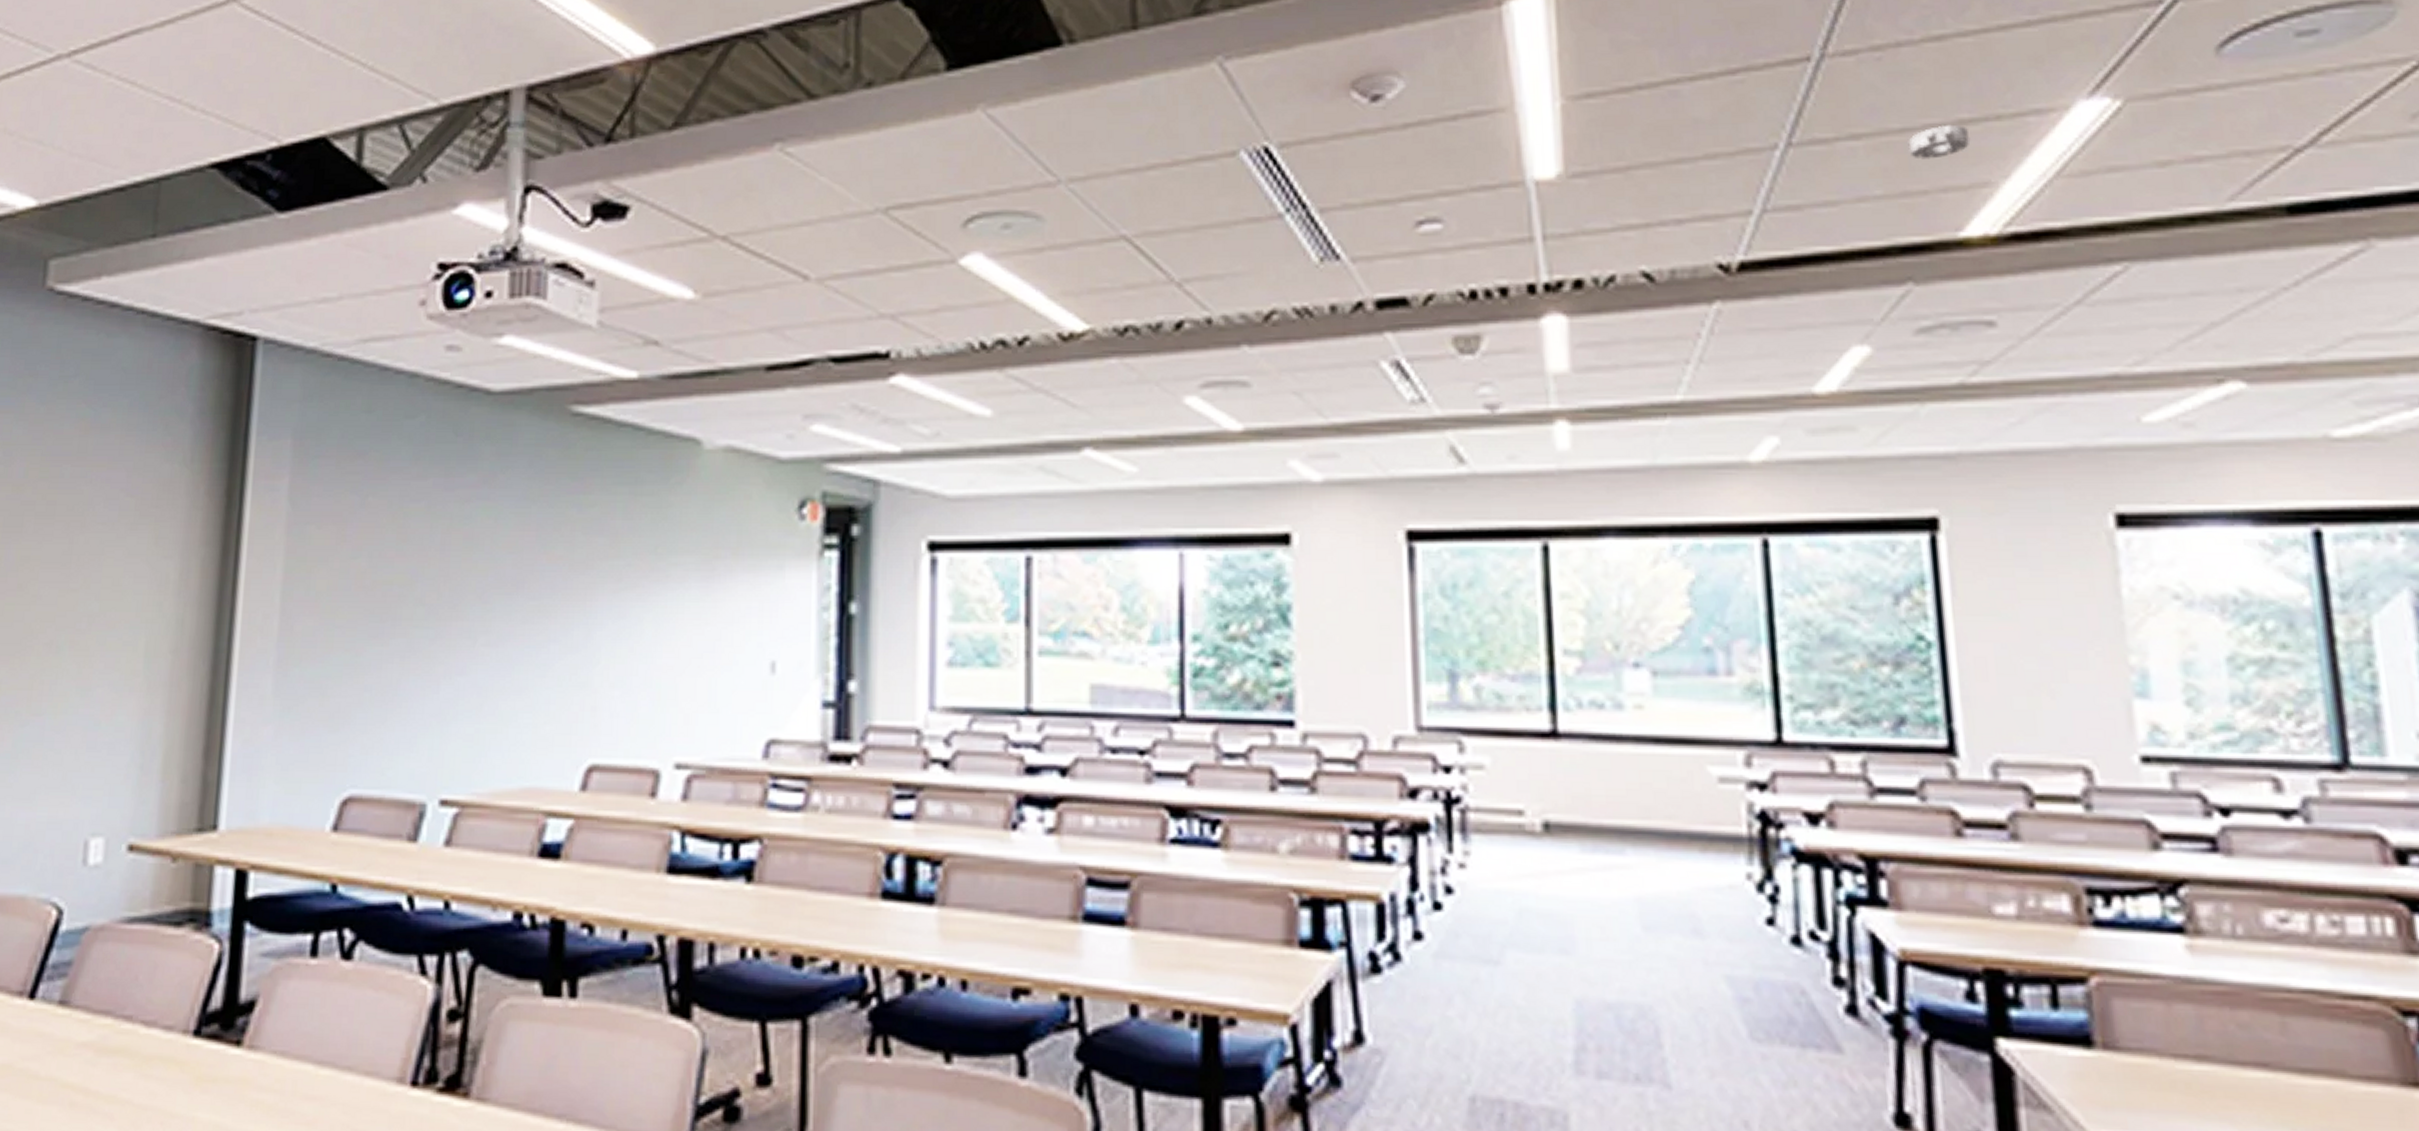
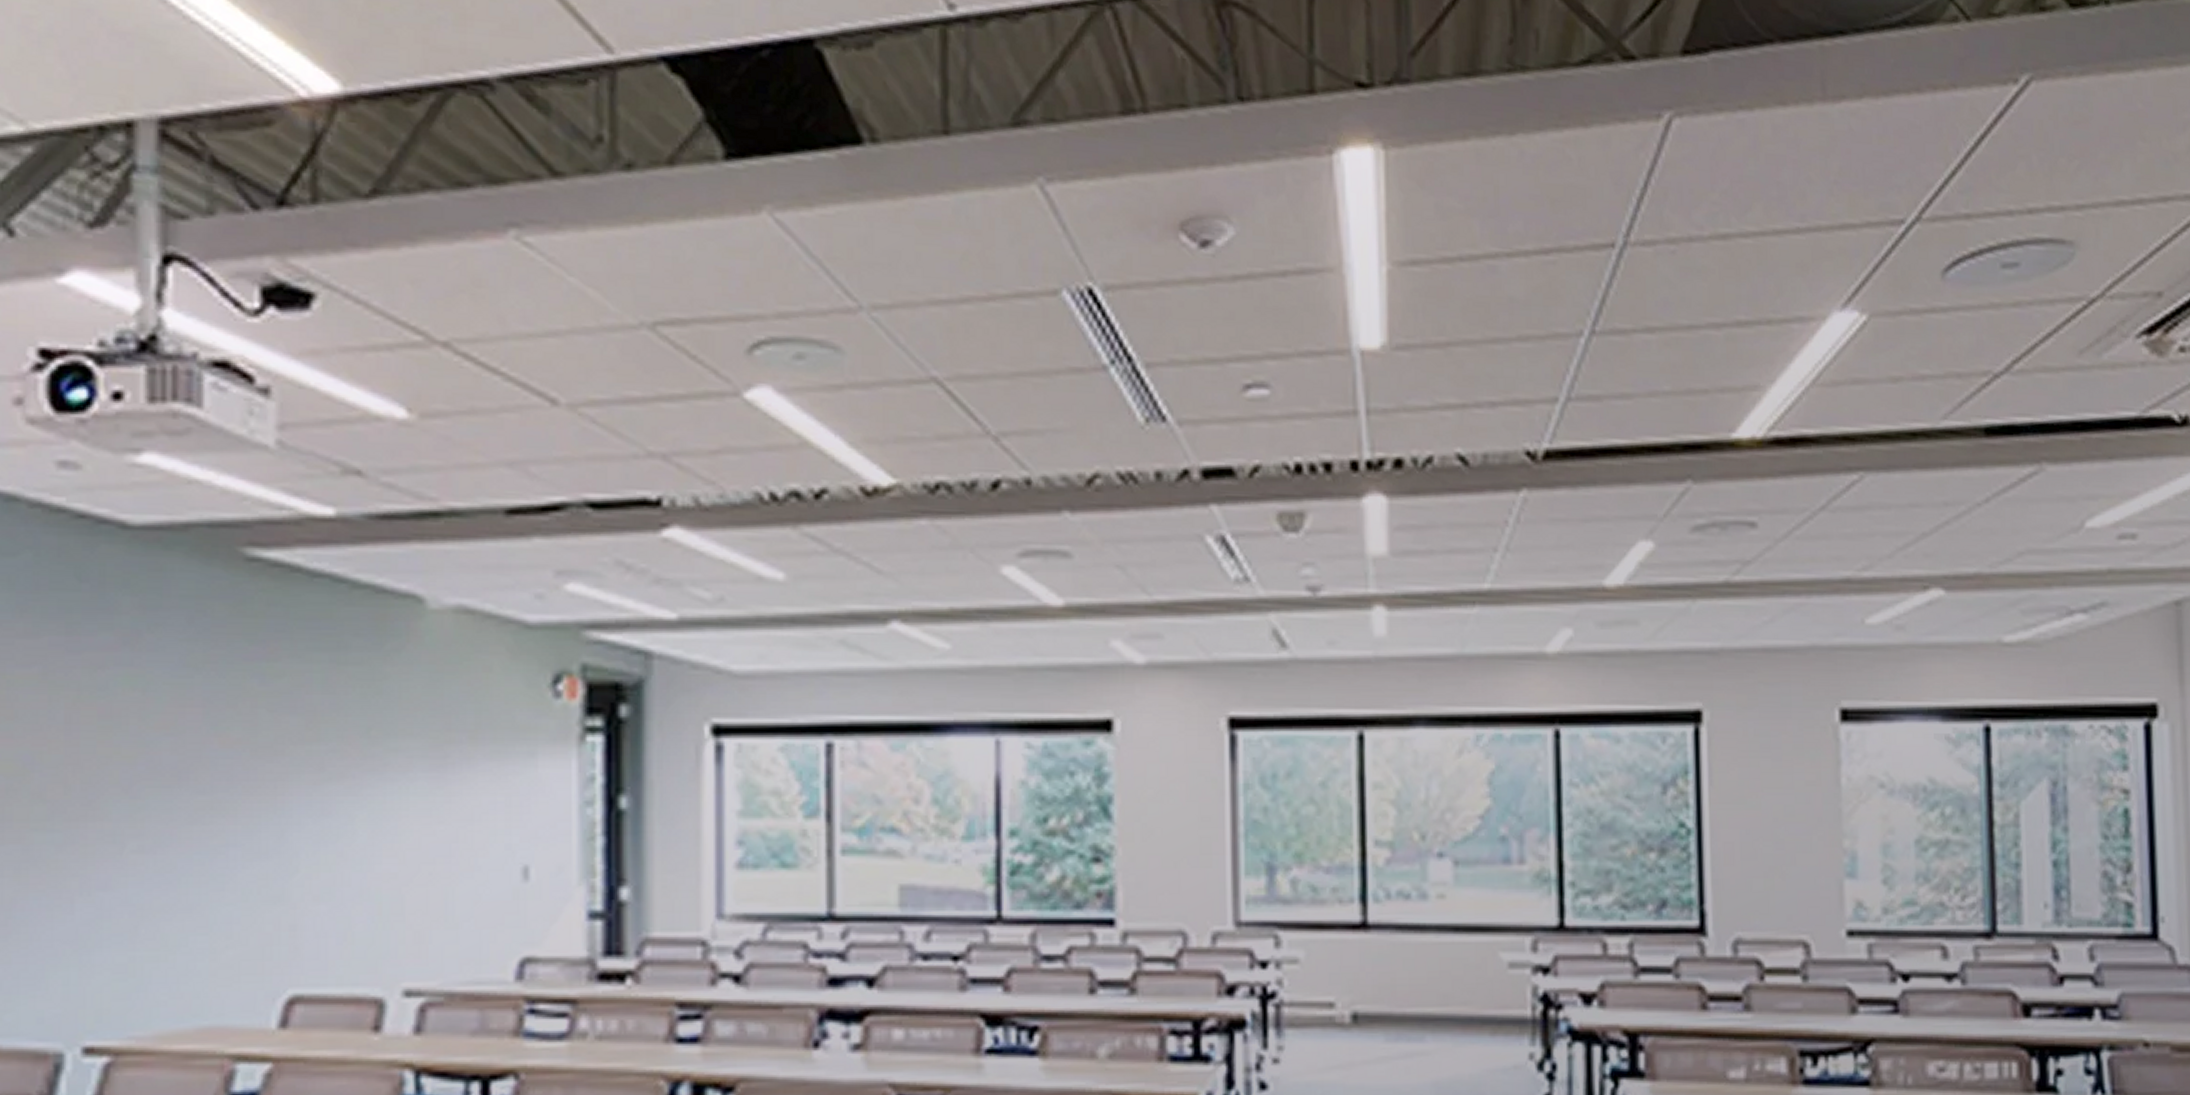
smoke detector: present [1908,124,1971,160] -> none [1694,325,1745,359]

